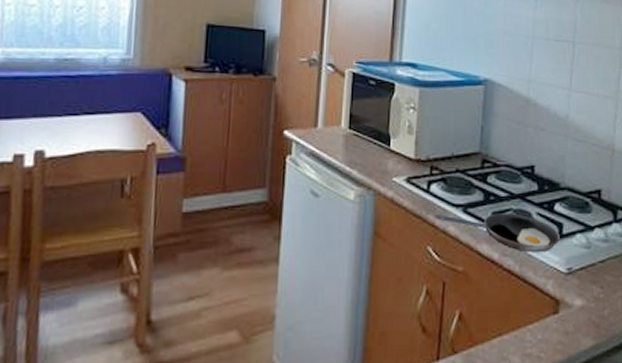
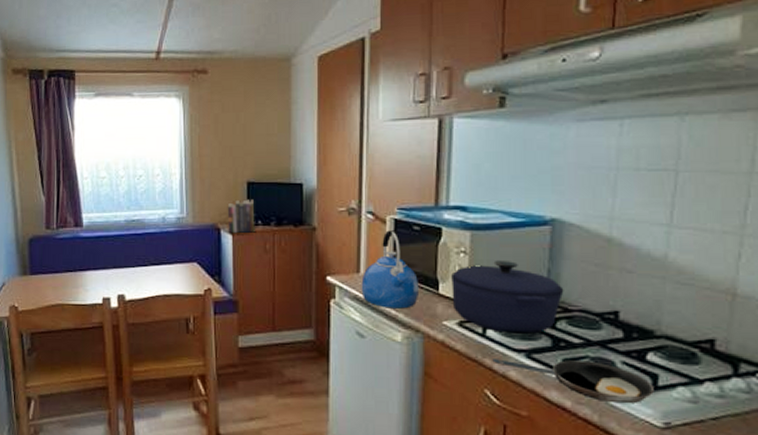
books: none [181,43,213,81] -> present [227,199,255,234]
kettle: none [317,84,373,165] -> present [361,230,420,309]
cooking pot: none [401,116,494,190] -> present [451,259,564,335]

